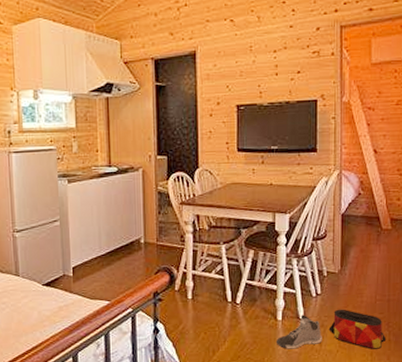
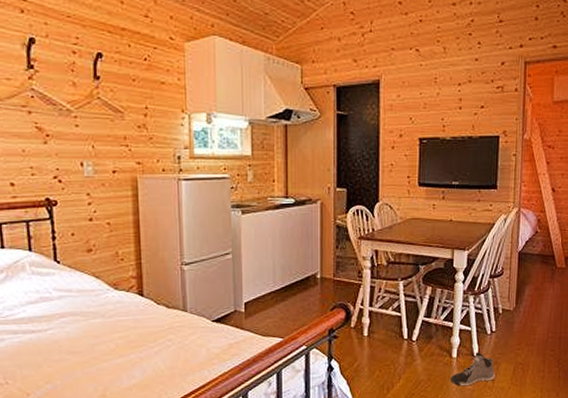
bag: present [328,309,387,349] -> none [501,346,556,386]

